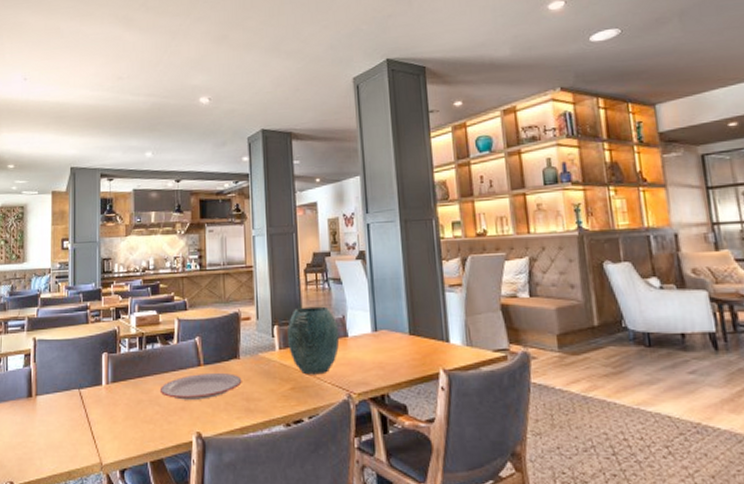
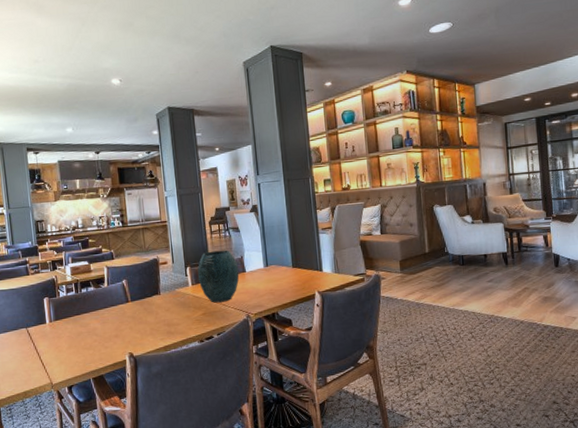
plate: present [159,372,242,400] -> none [95,306,163,330]

